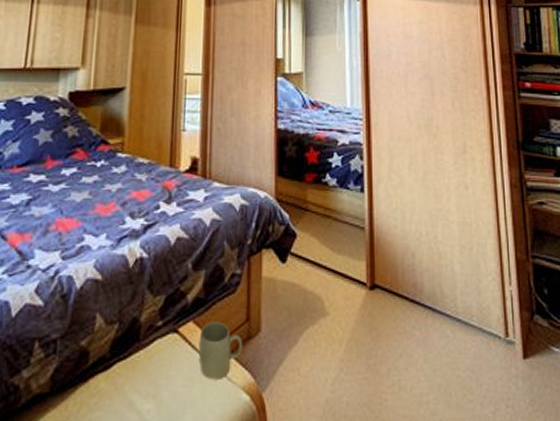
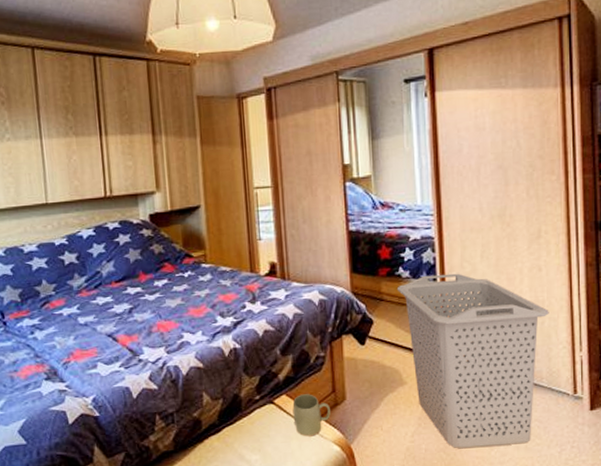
laundry basket: none [323,185,477,404] -> present [396,273,549,449]

